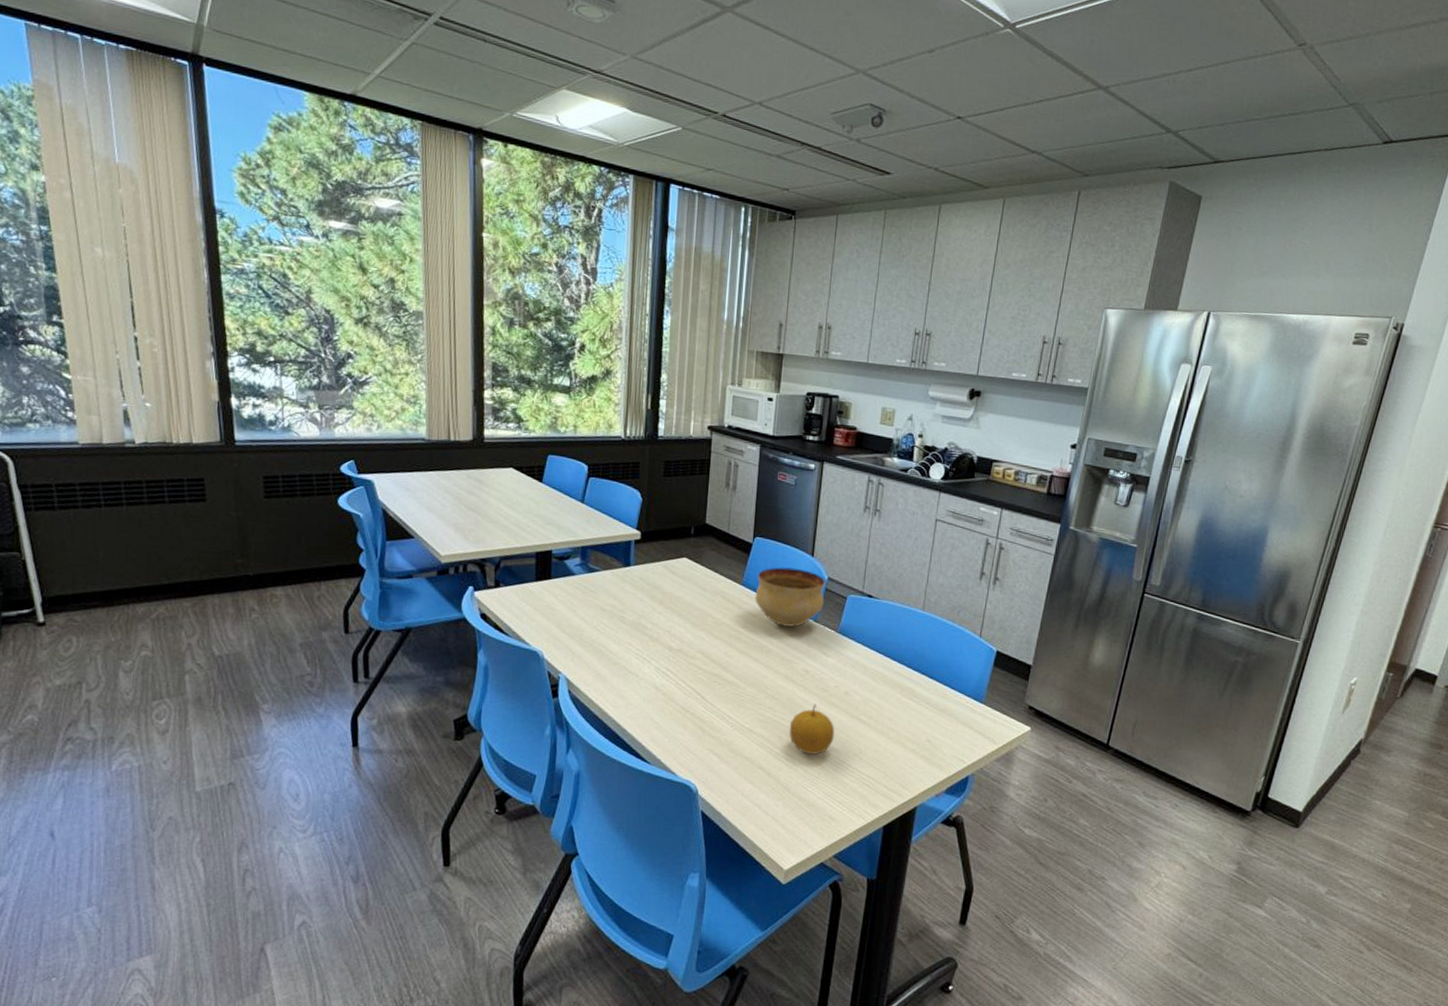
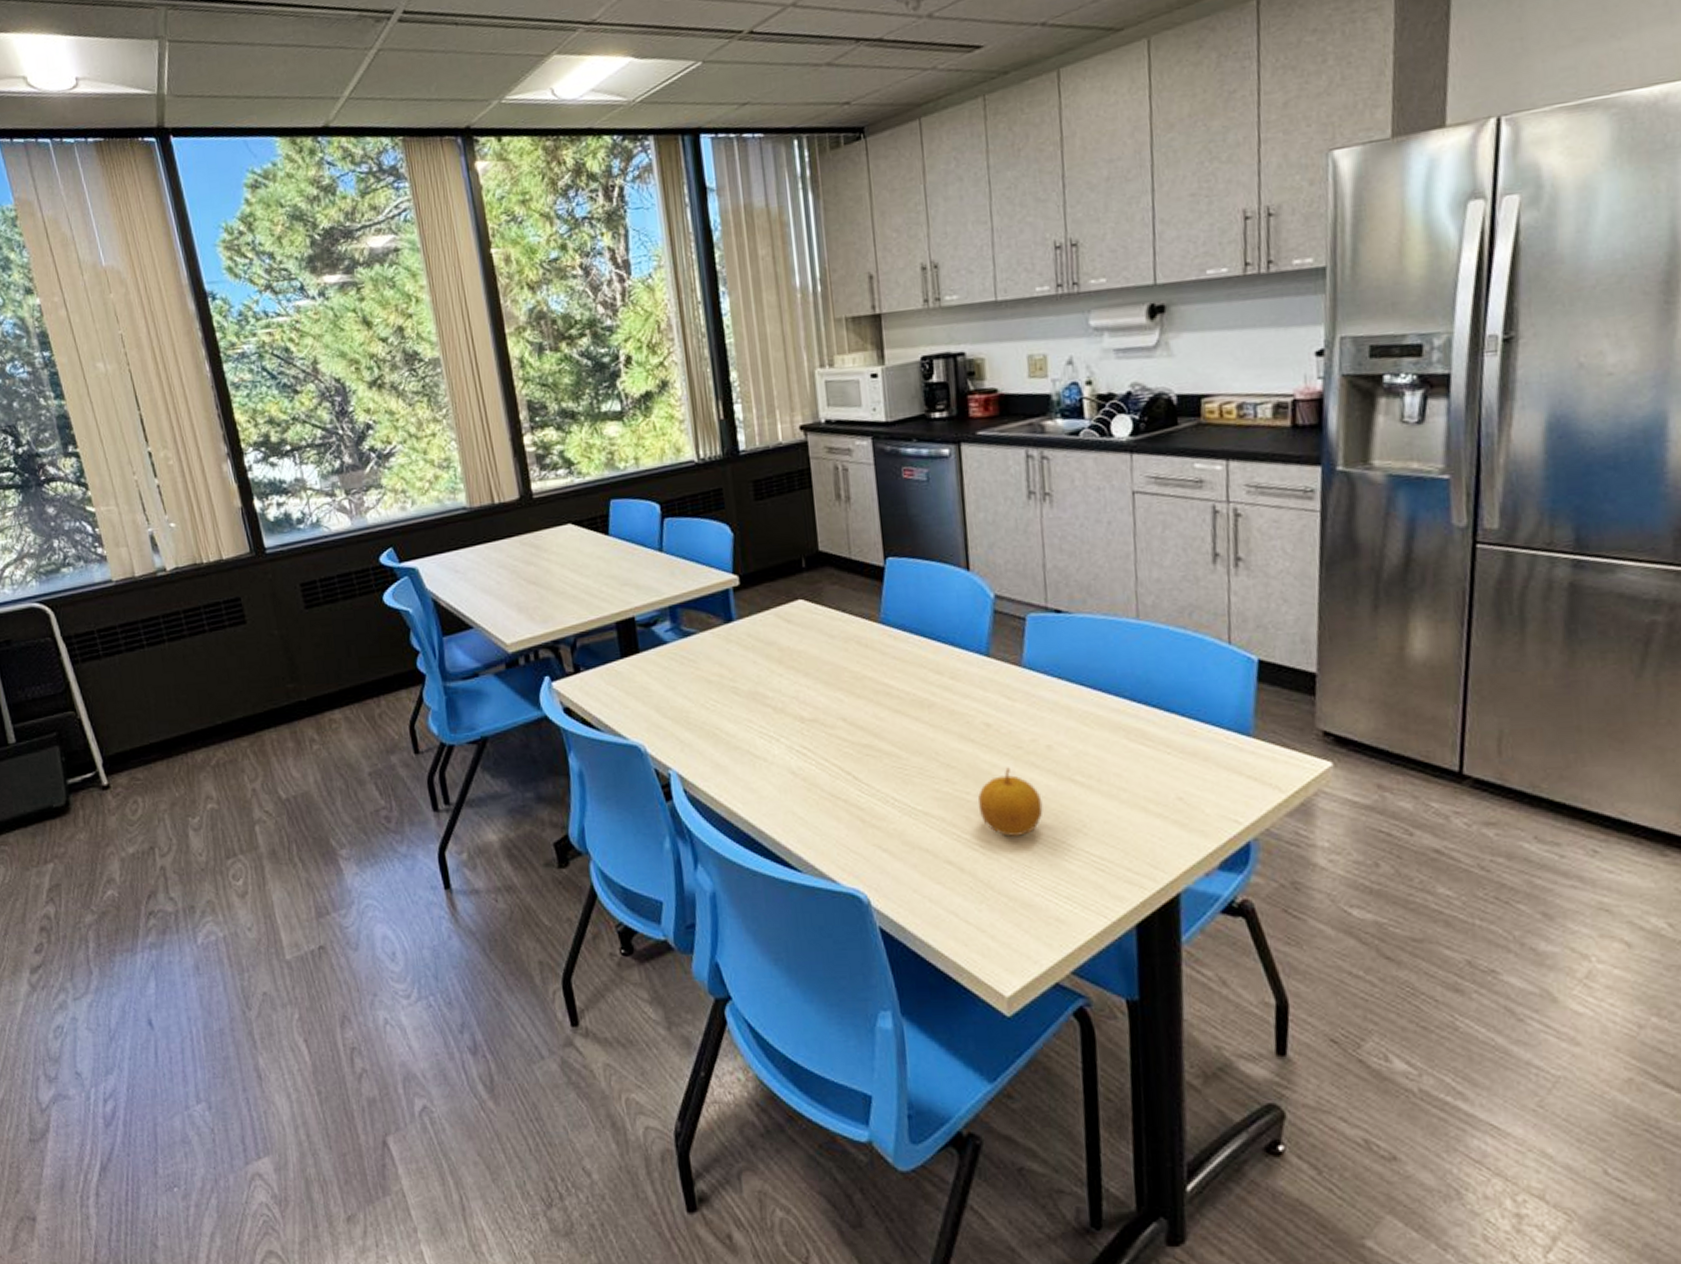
bowl: present [755,567,826,628] -> none [899,589,996,670]

